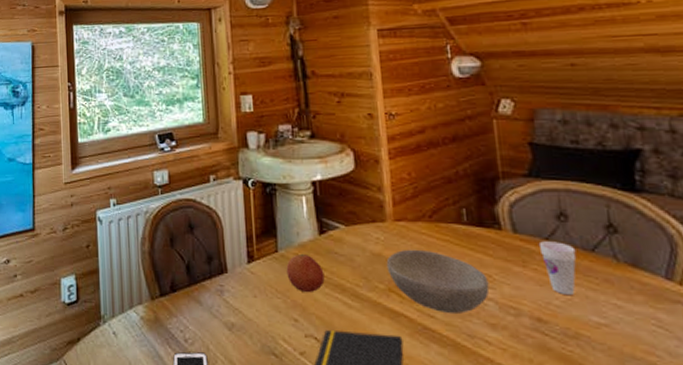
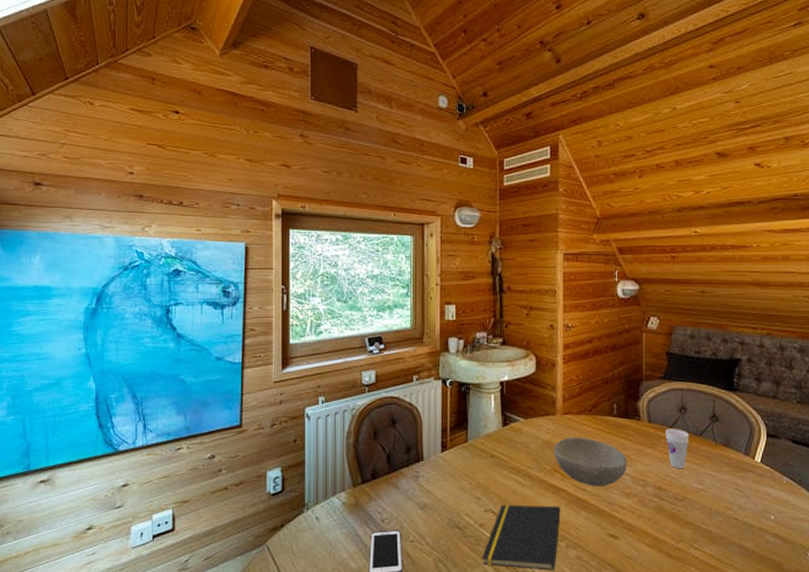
fruit: present [286,253,325,293] -> none [473,442,504,475]

